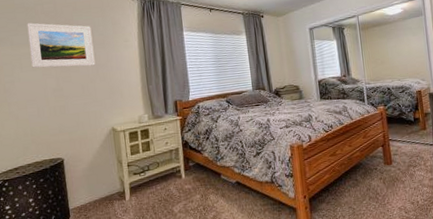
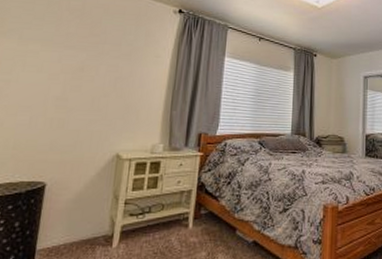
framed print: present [27,23,96,68] -> none [37,18,120,78]

